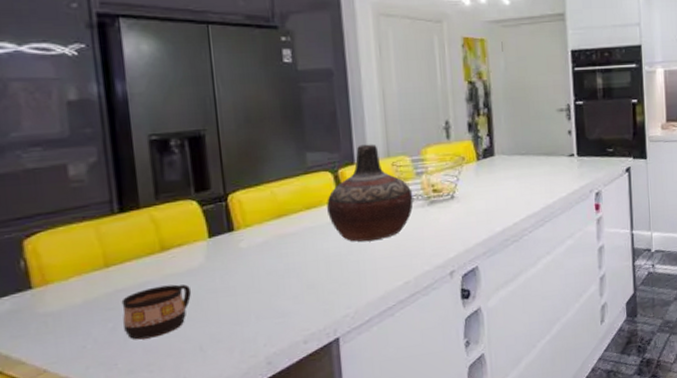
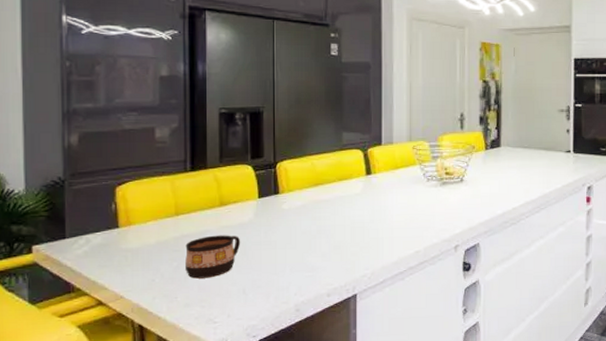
vase: present [327,144,414,242] -> none [356,129,428,213]

